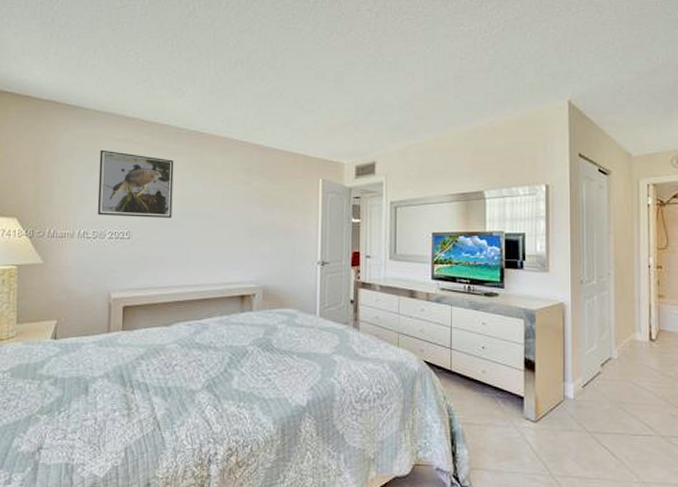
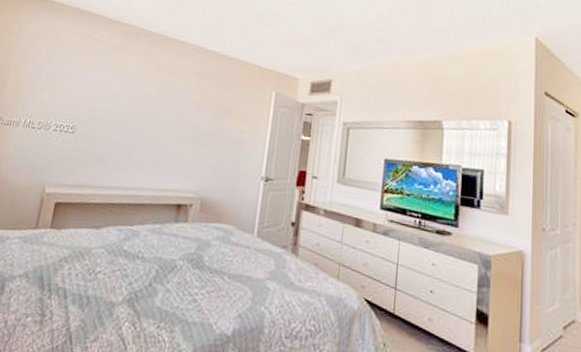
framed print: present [97,149,174,218] -> none [46,42,130,116]

